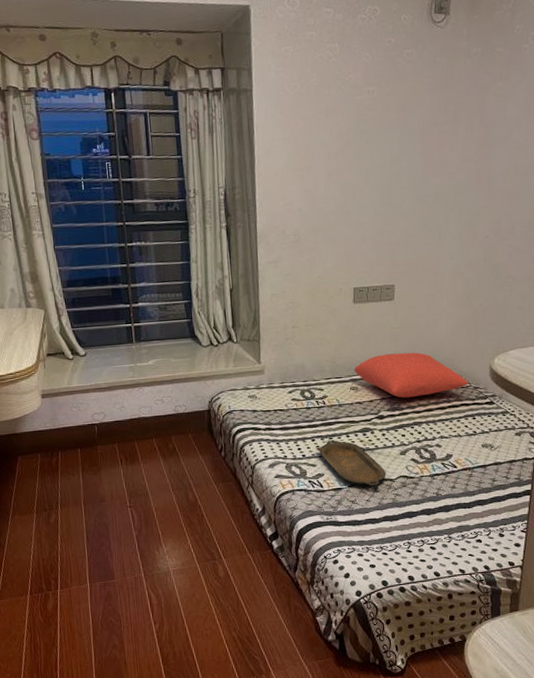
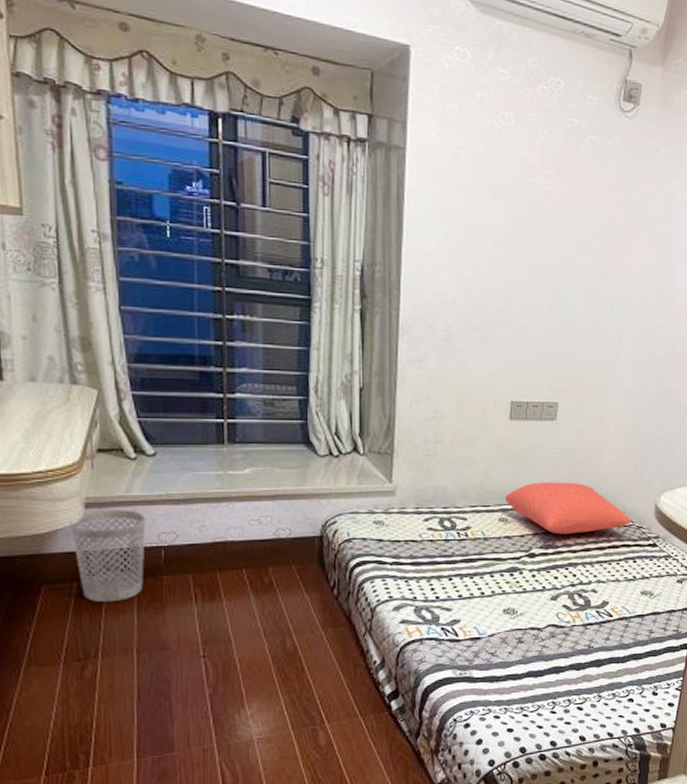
wastebasket: none [33,398,85,468] -> present [70,510,146,603]
serving tray: present [317,440,386,486] -> none [454,580,533,636]

